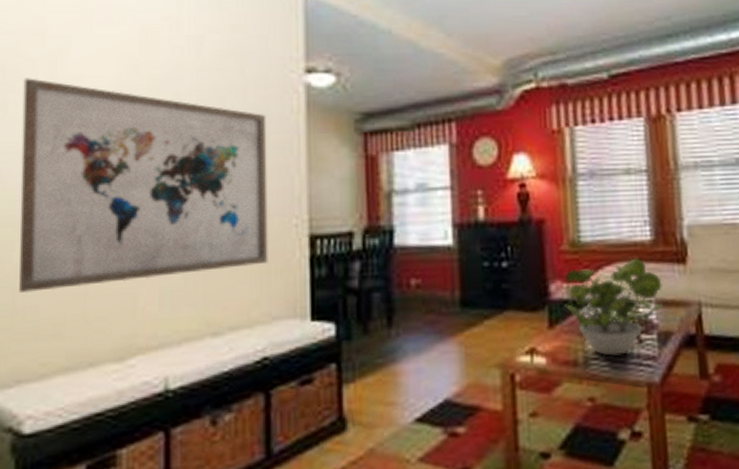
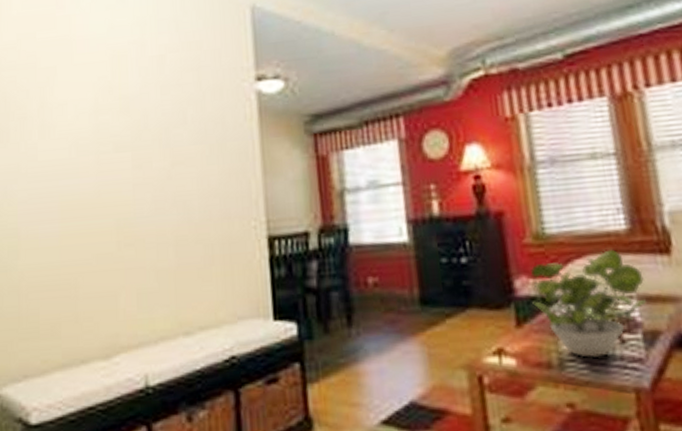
wall art: present [19,78,268,293] -> none [21,105,231,296]

